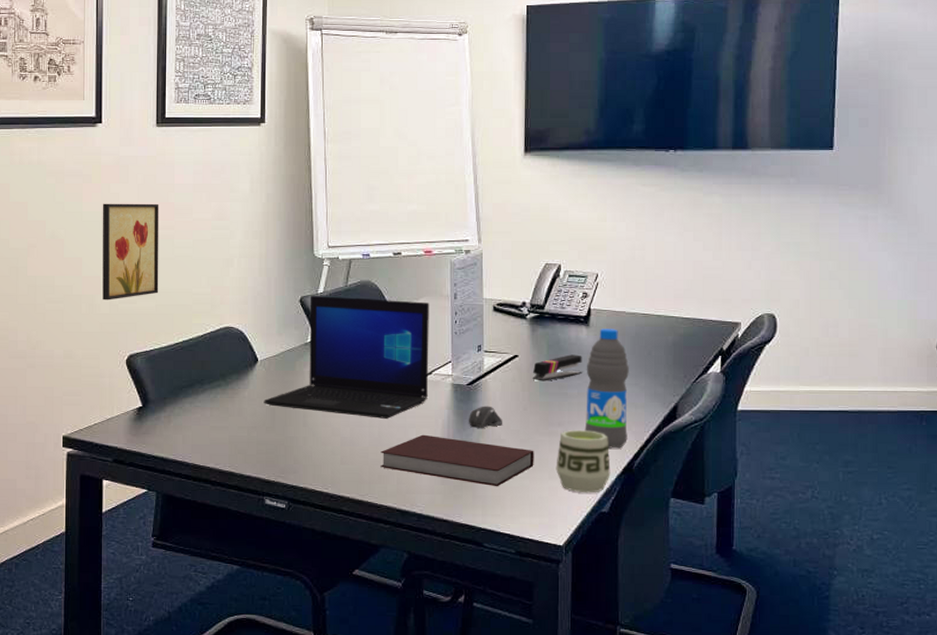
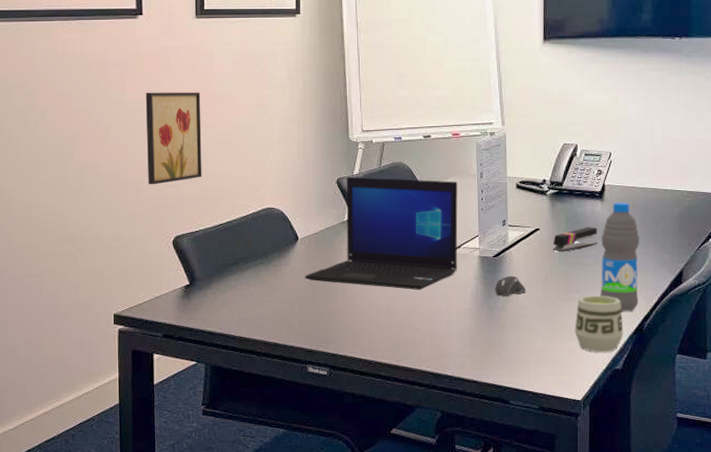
notebook: present [380,434,534,487] -> none [414,303,555,350]

